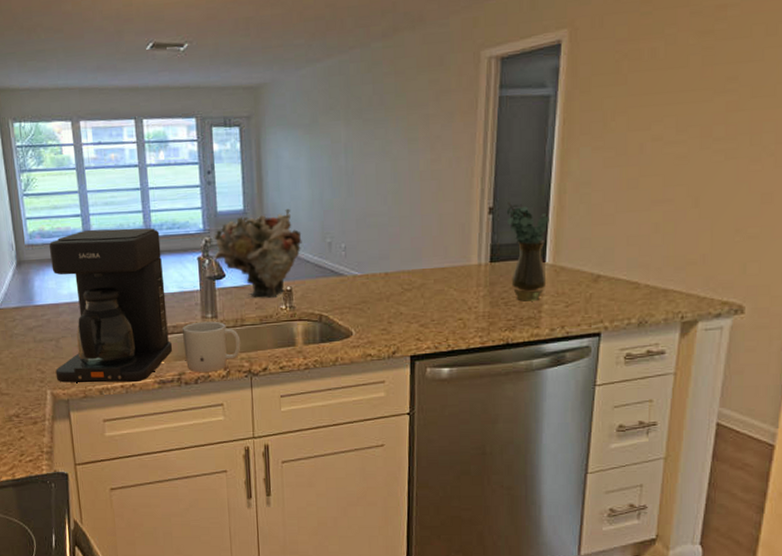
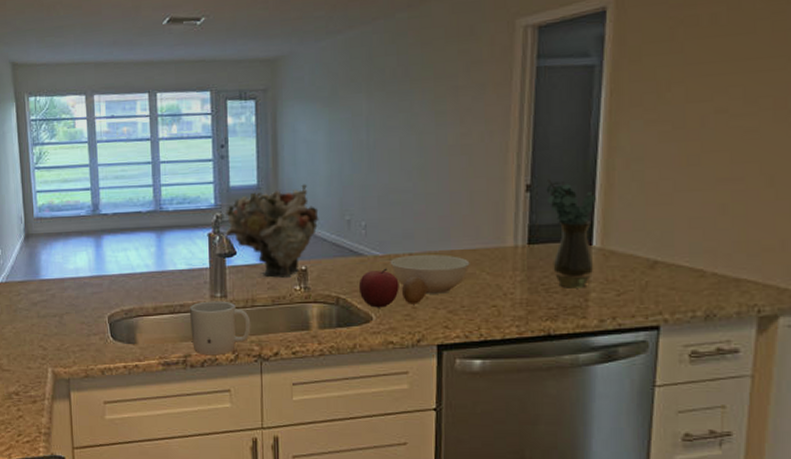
coffee maker: present [49,228,173,383] -> none [57,202,179,363]
fruit: none [339,286,376,324] -> present [358,268,399,308]
bowl: none [367,273,439,310] -> present [390,255,470,294]
fruit: none [379,293,402,320] -> present [402,276,428,304]

